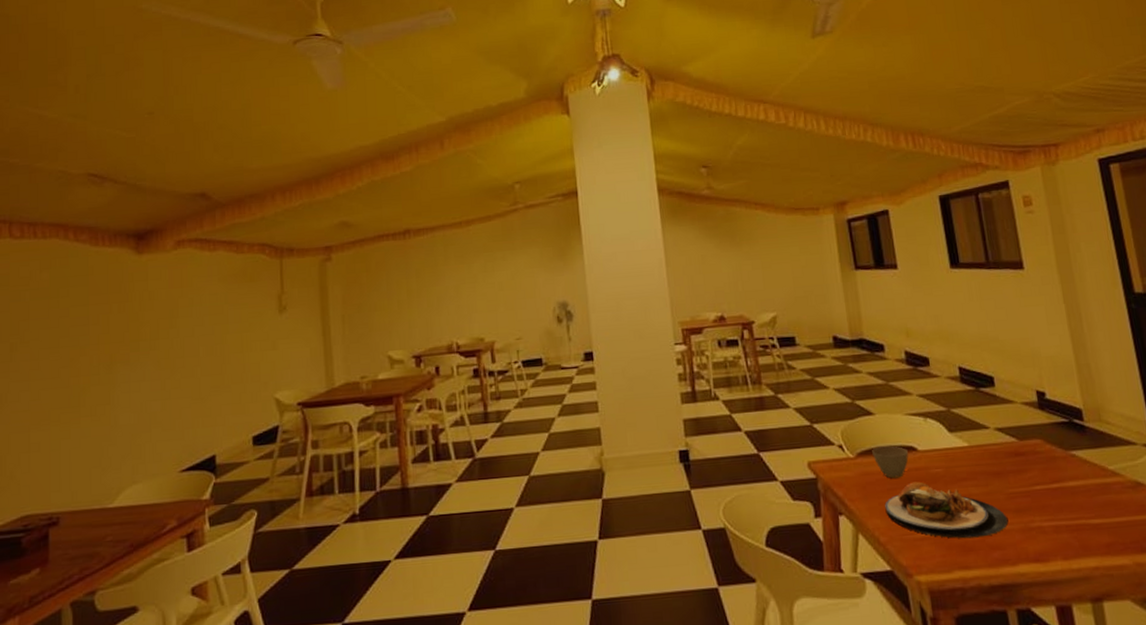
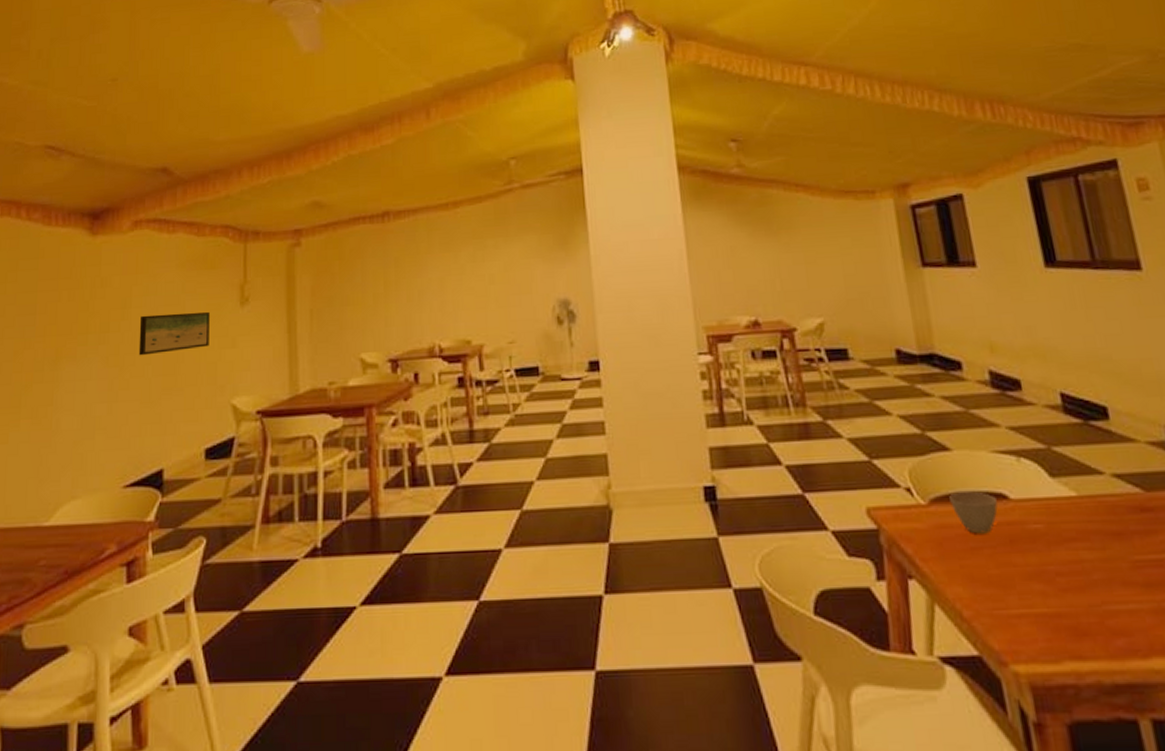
wall art: none [187,319,252,359] -> present [138,311,210,356]
plate: present [884,481,1009,539] -> none [968,540,1135,619]

